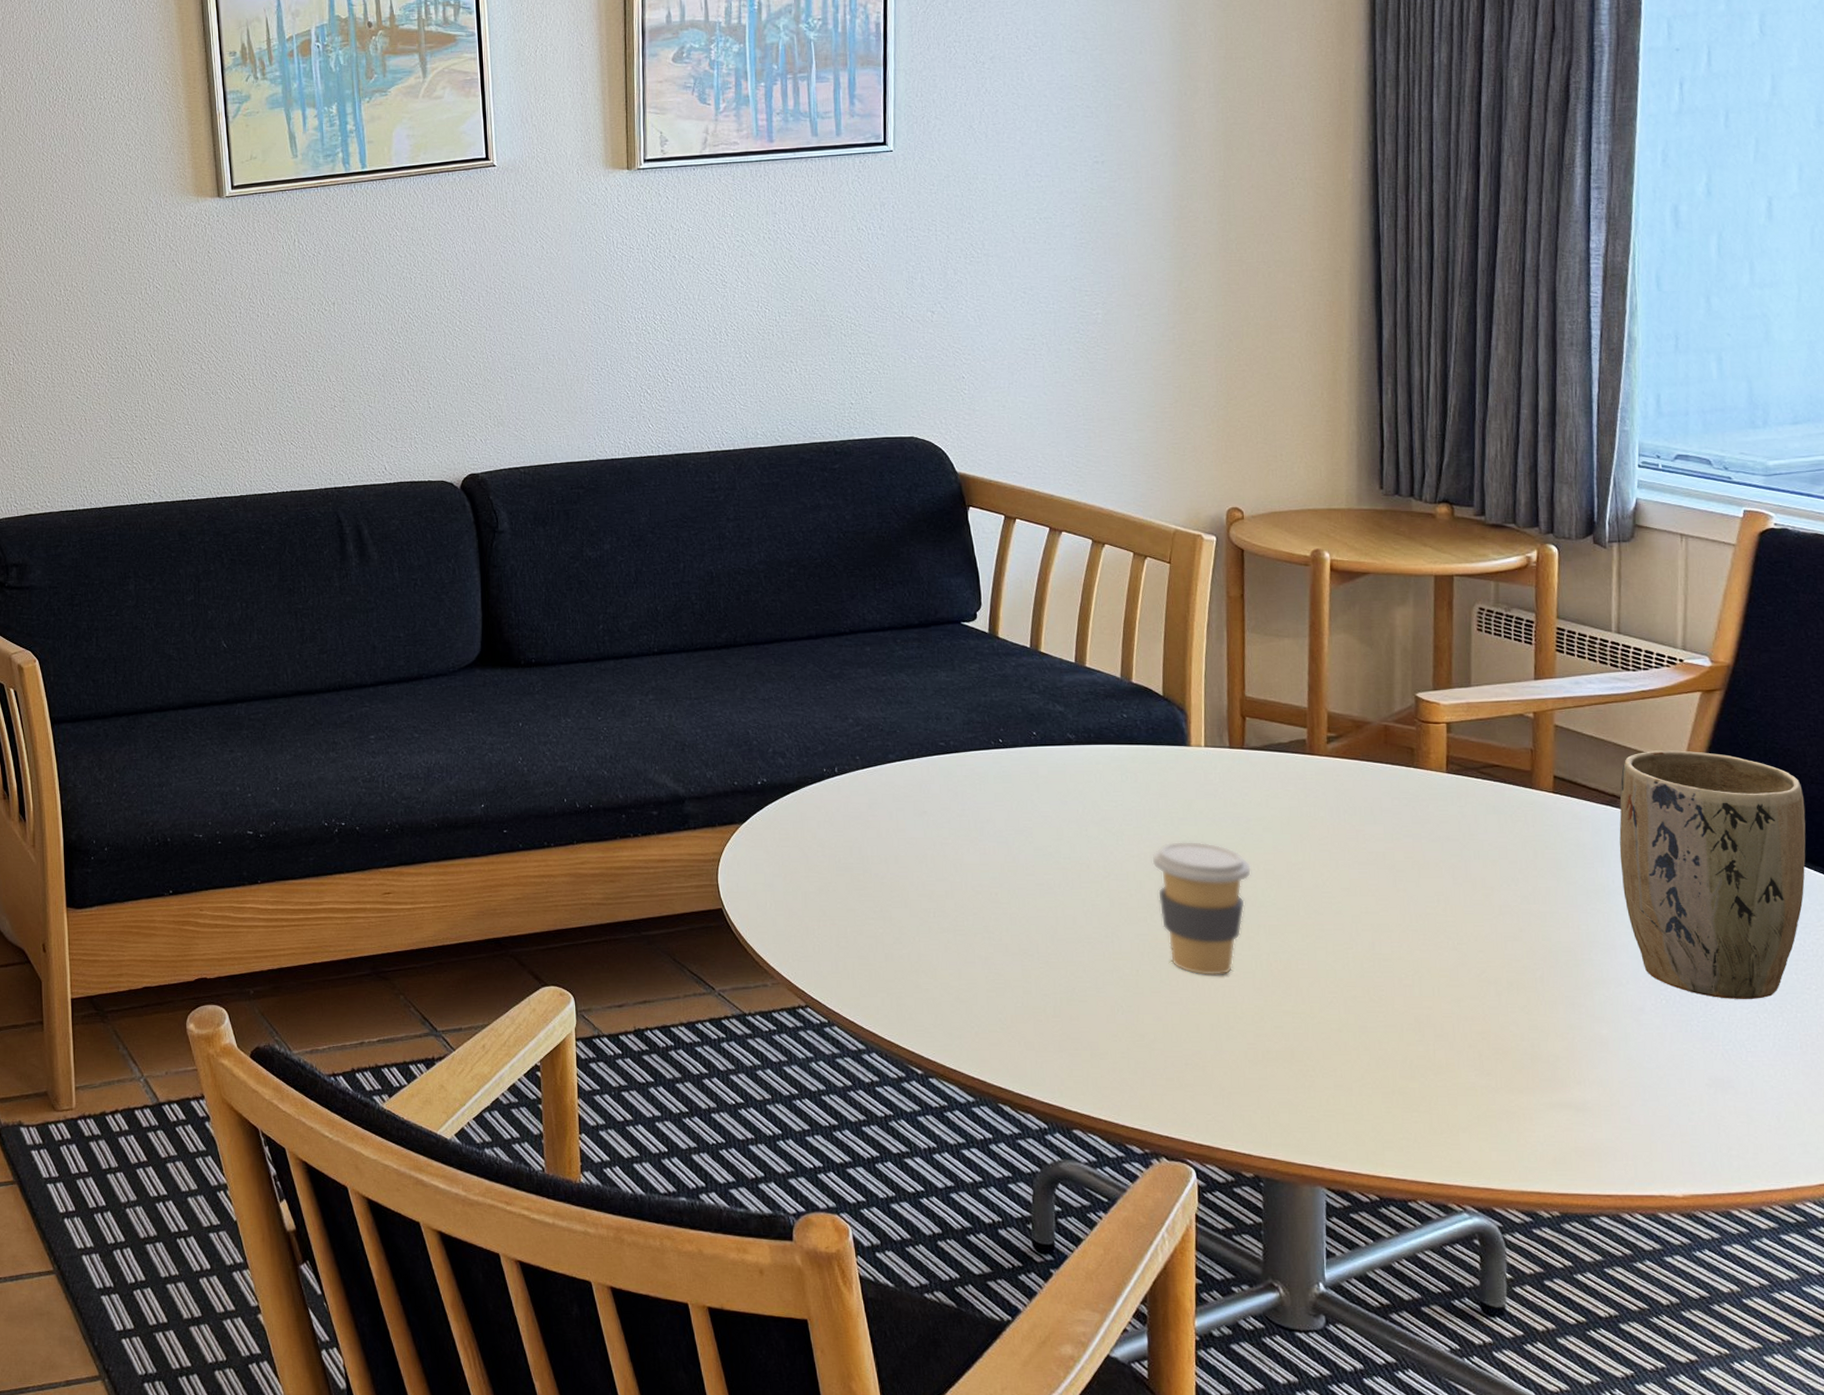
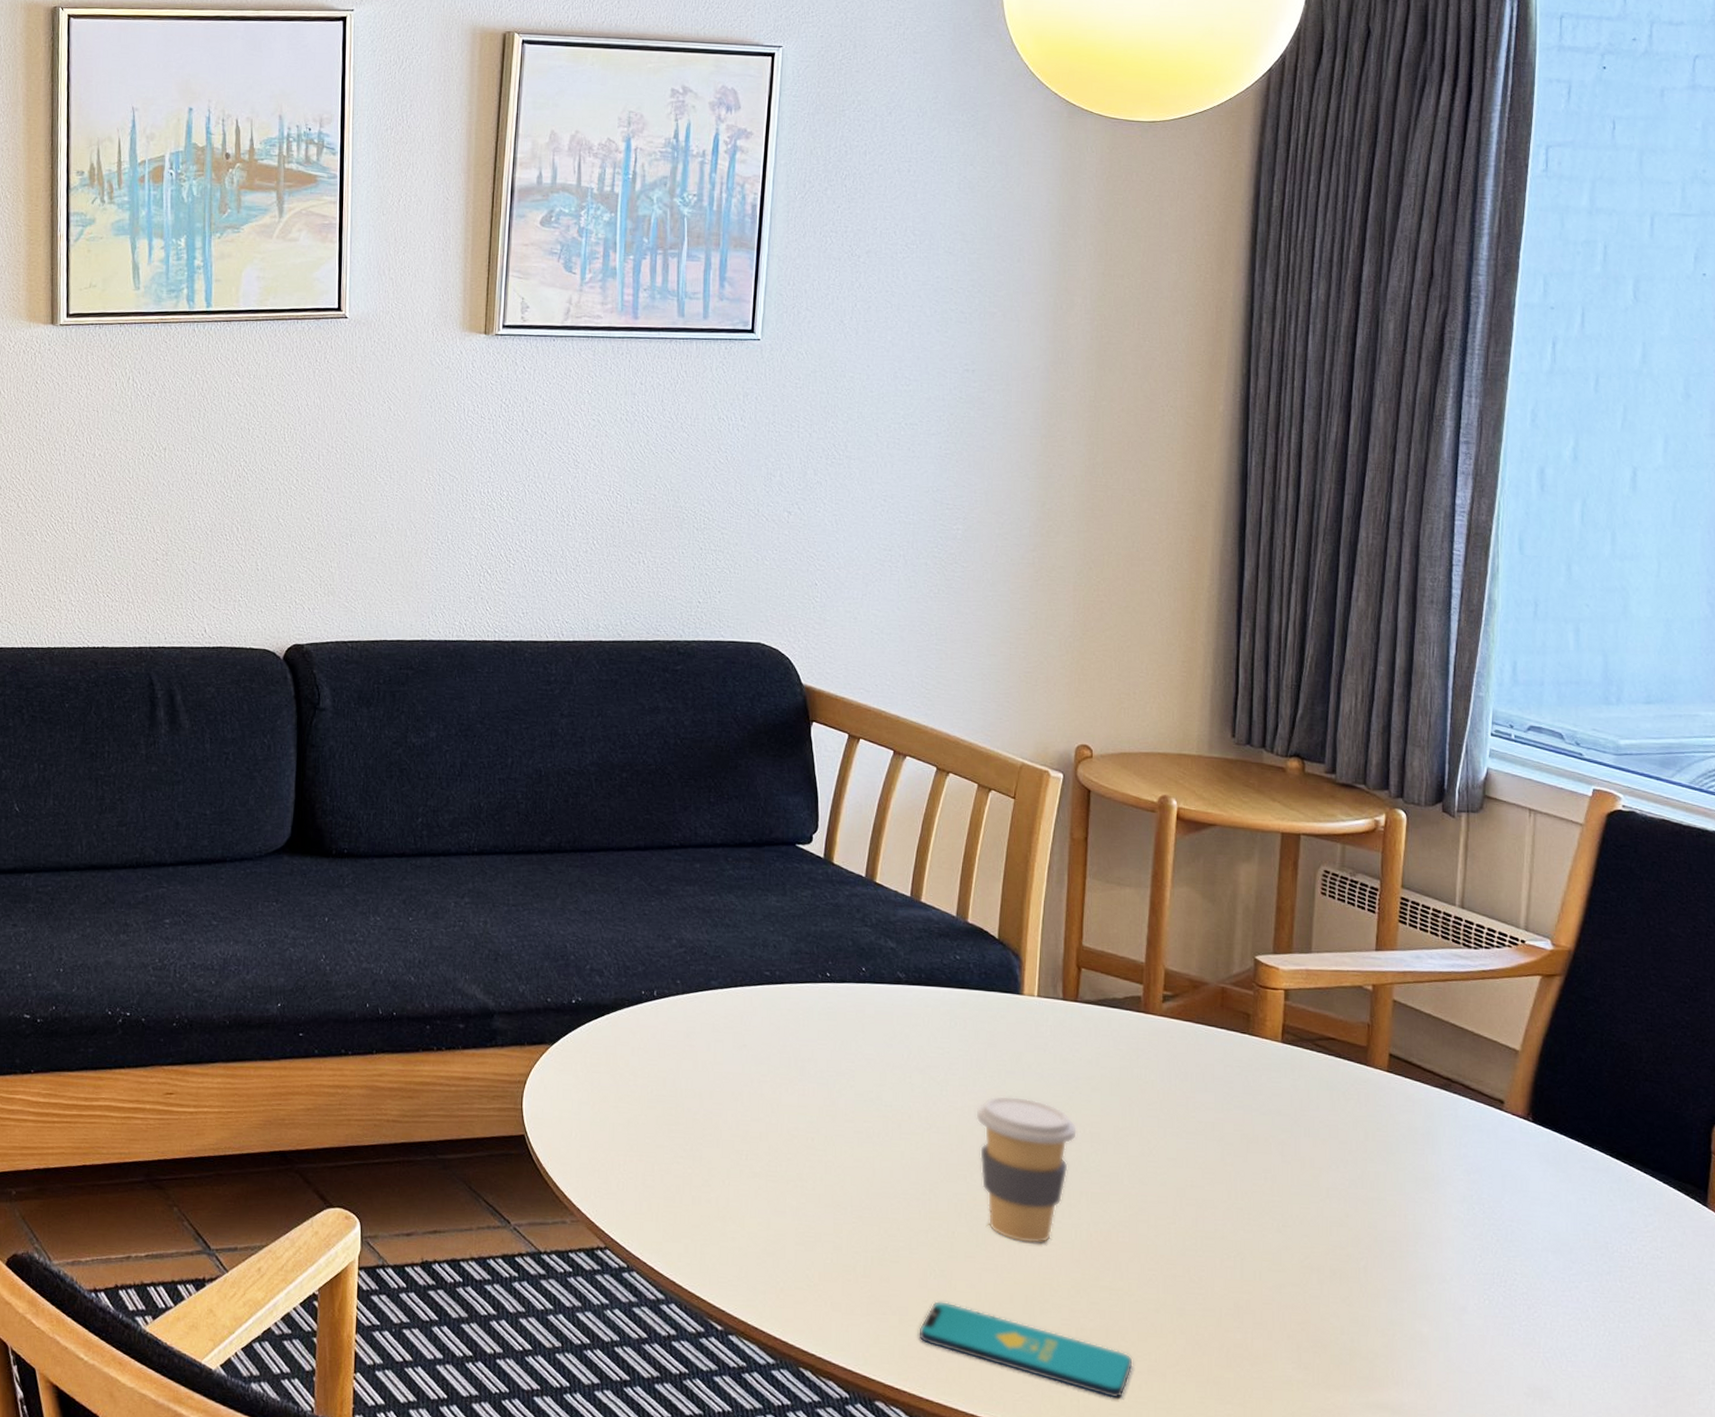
smartphone: none [1110,1034,1320,1113] -> present [919,1300,1133,1399]
plant pot: present [1619,750,1806,999] -> none [1451,1034,1638,1306]

